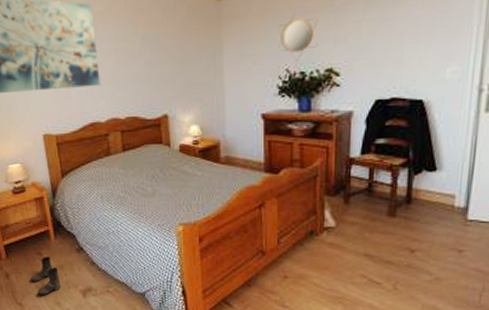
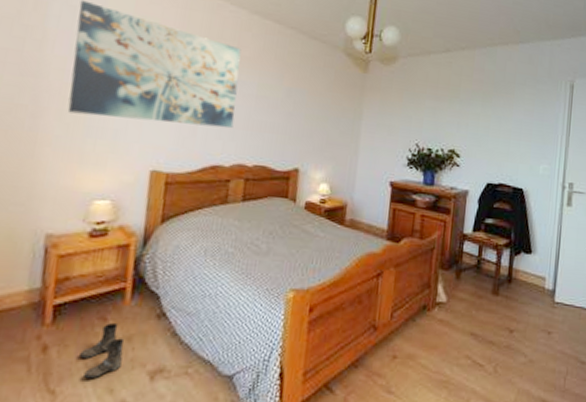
home mirror: present [277,15,319,62] -> none [412,98,447,139]

